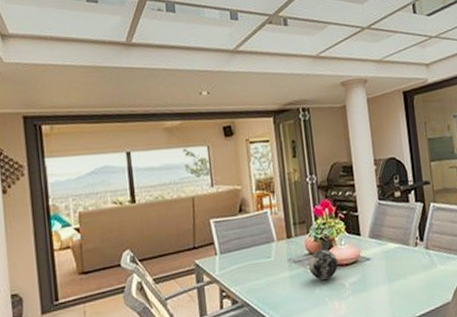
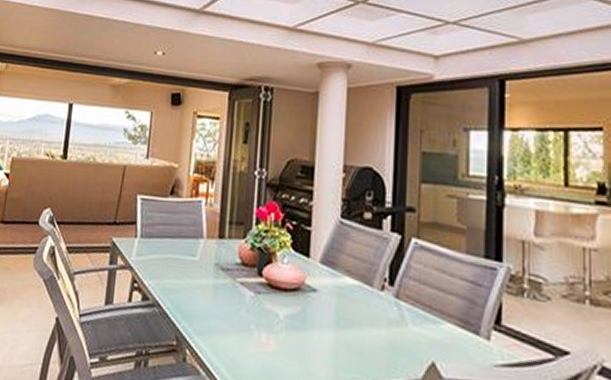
decorative orb: present [308,249,338,280] -> none [238,261,275,302]

